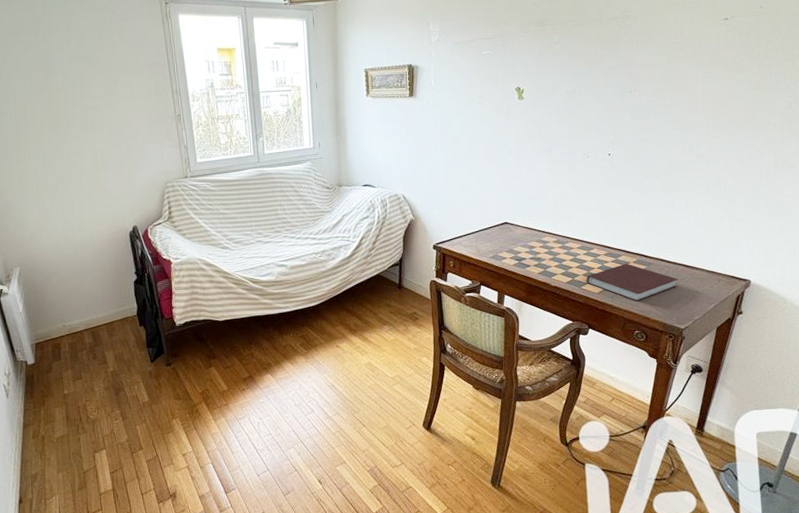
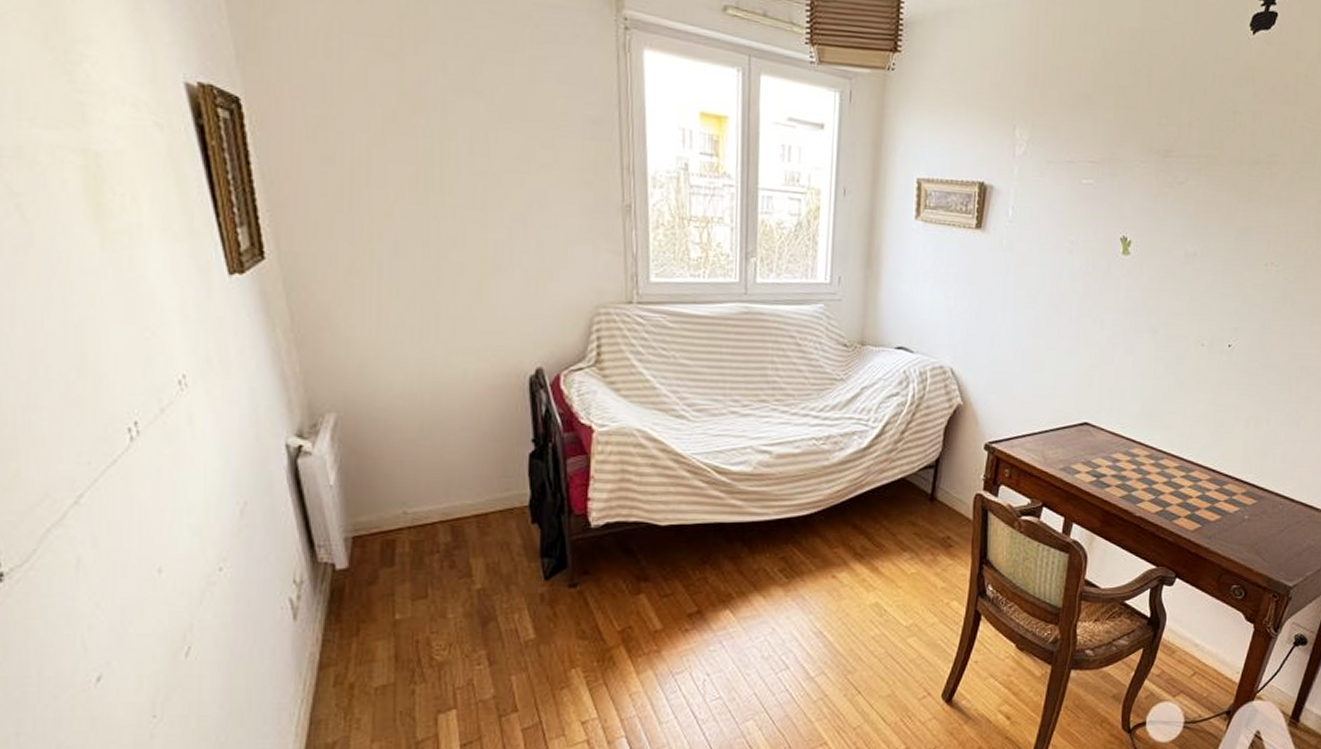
notebook: present [586,263,678,302] -> none [1180,494,1293,547]

